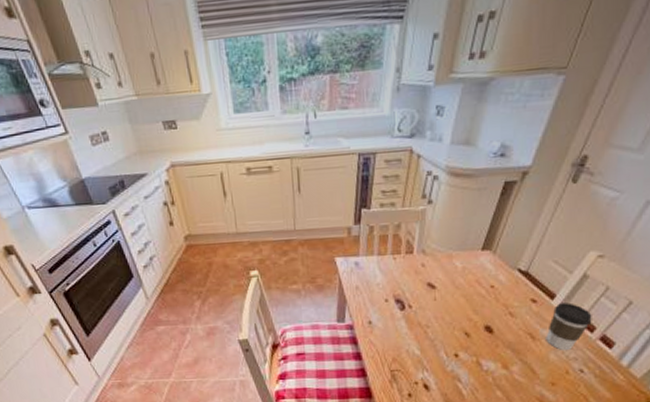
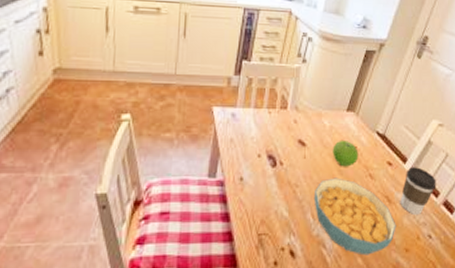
cereal bowl: none [446,317,541,389] -> present [313,177,396,256]
fruit: none [466,279,497,307] -> present [333,139,359,167]

